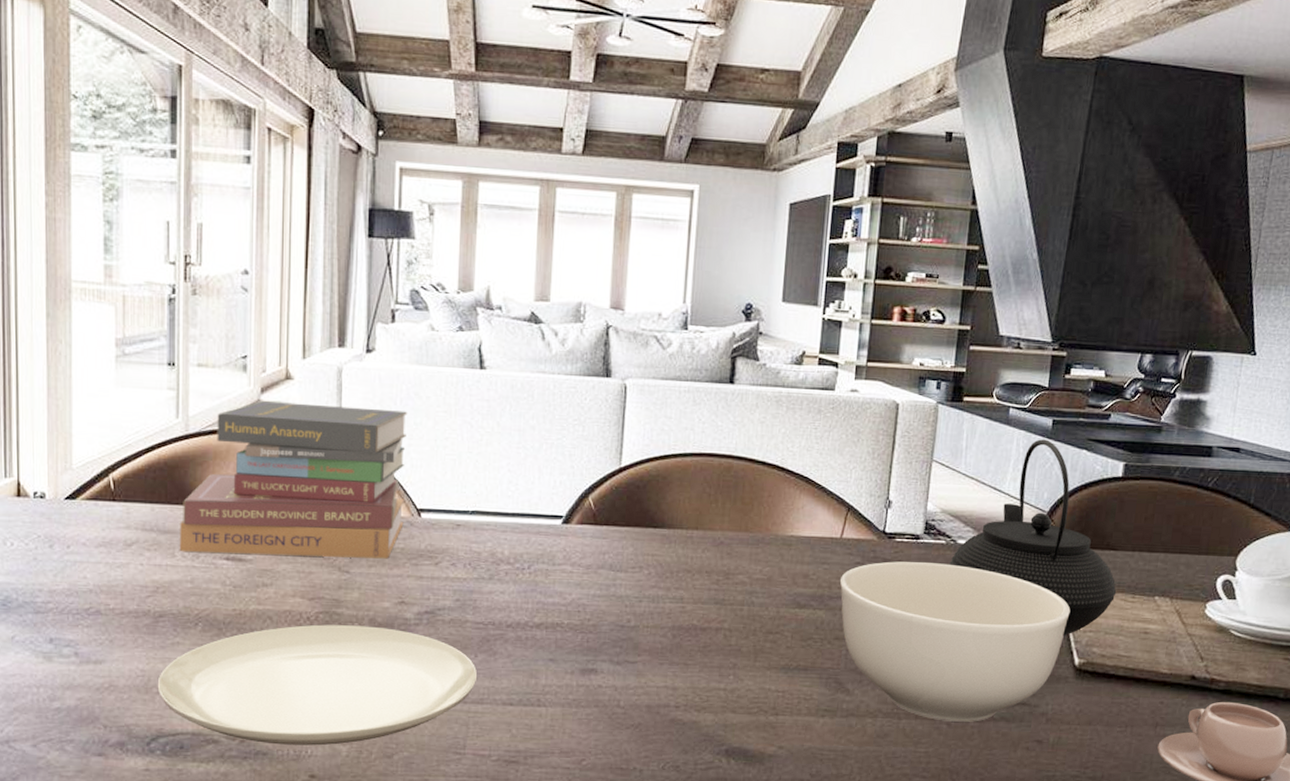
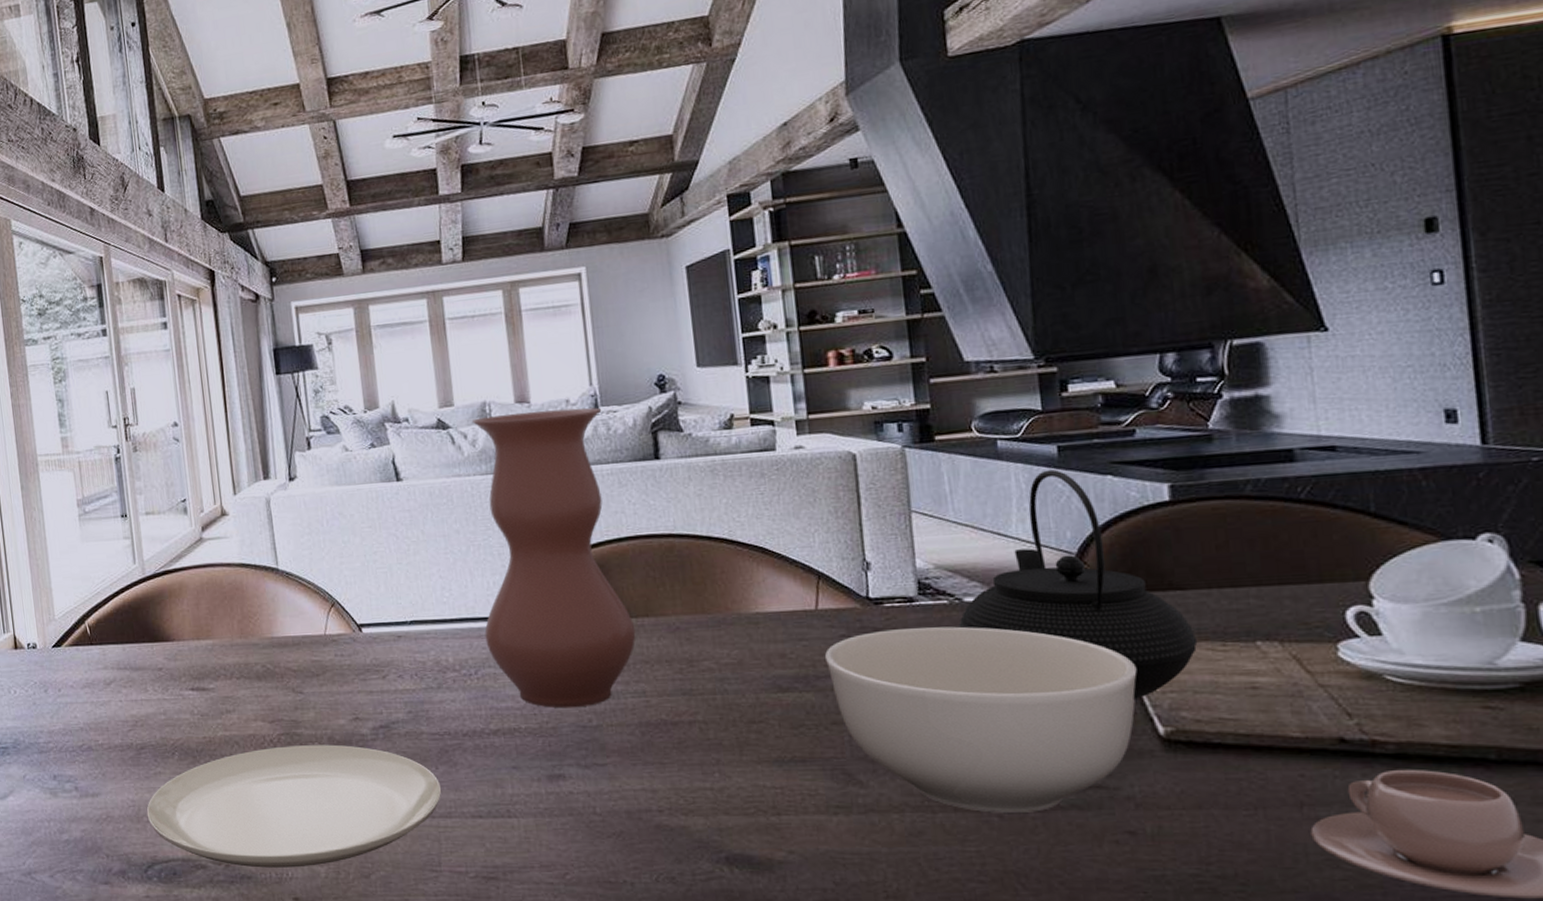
books: present [180,401,407,559] -> none [148,531,347,687]
vase: none [543,317,690,608] -> present [473,407,636,708]

